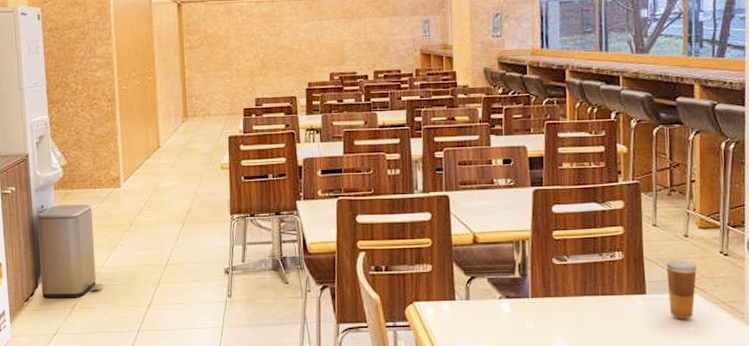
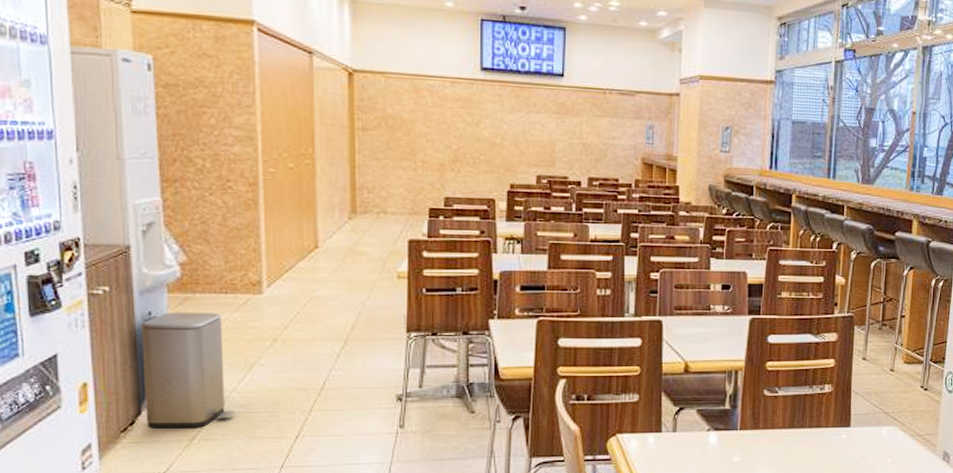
beverage cup: present [666,260,697,319] -> none [870,394,899,451]

